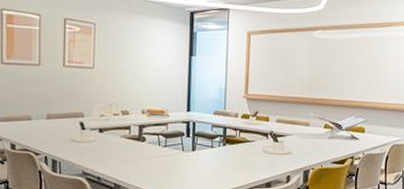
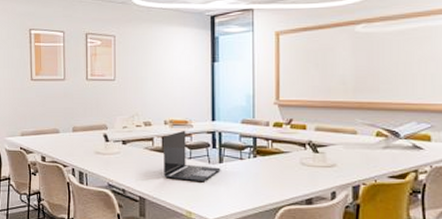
laptop: none [139,120,193,168] -> present [163,131,221,181]

